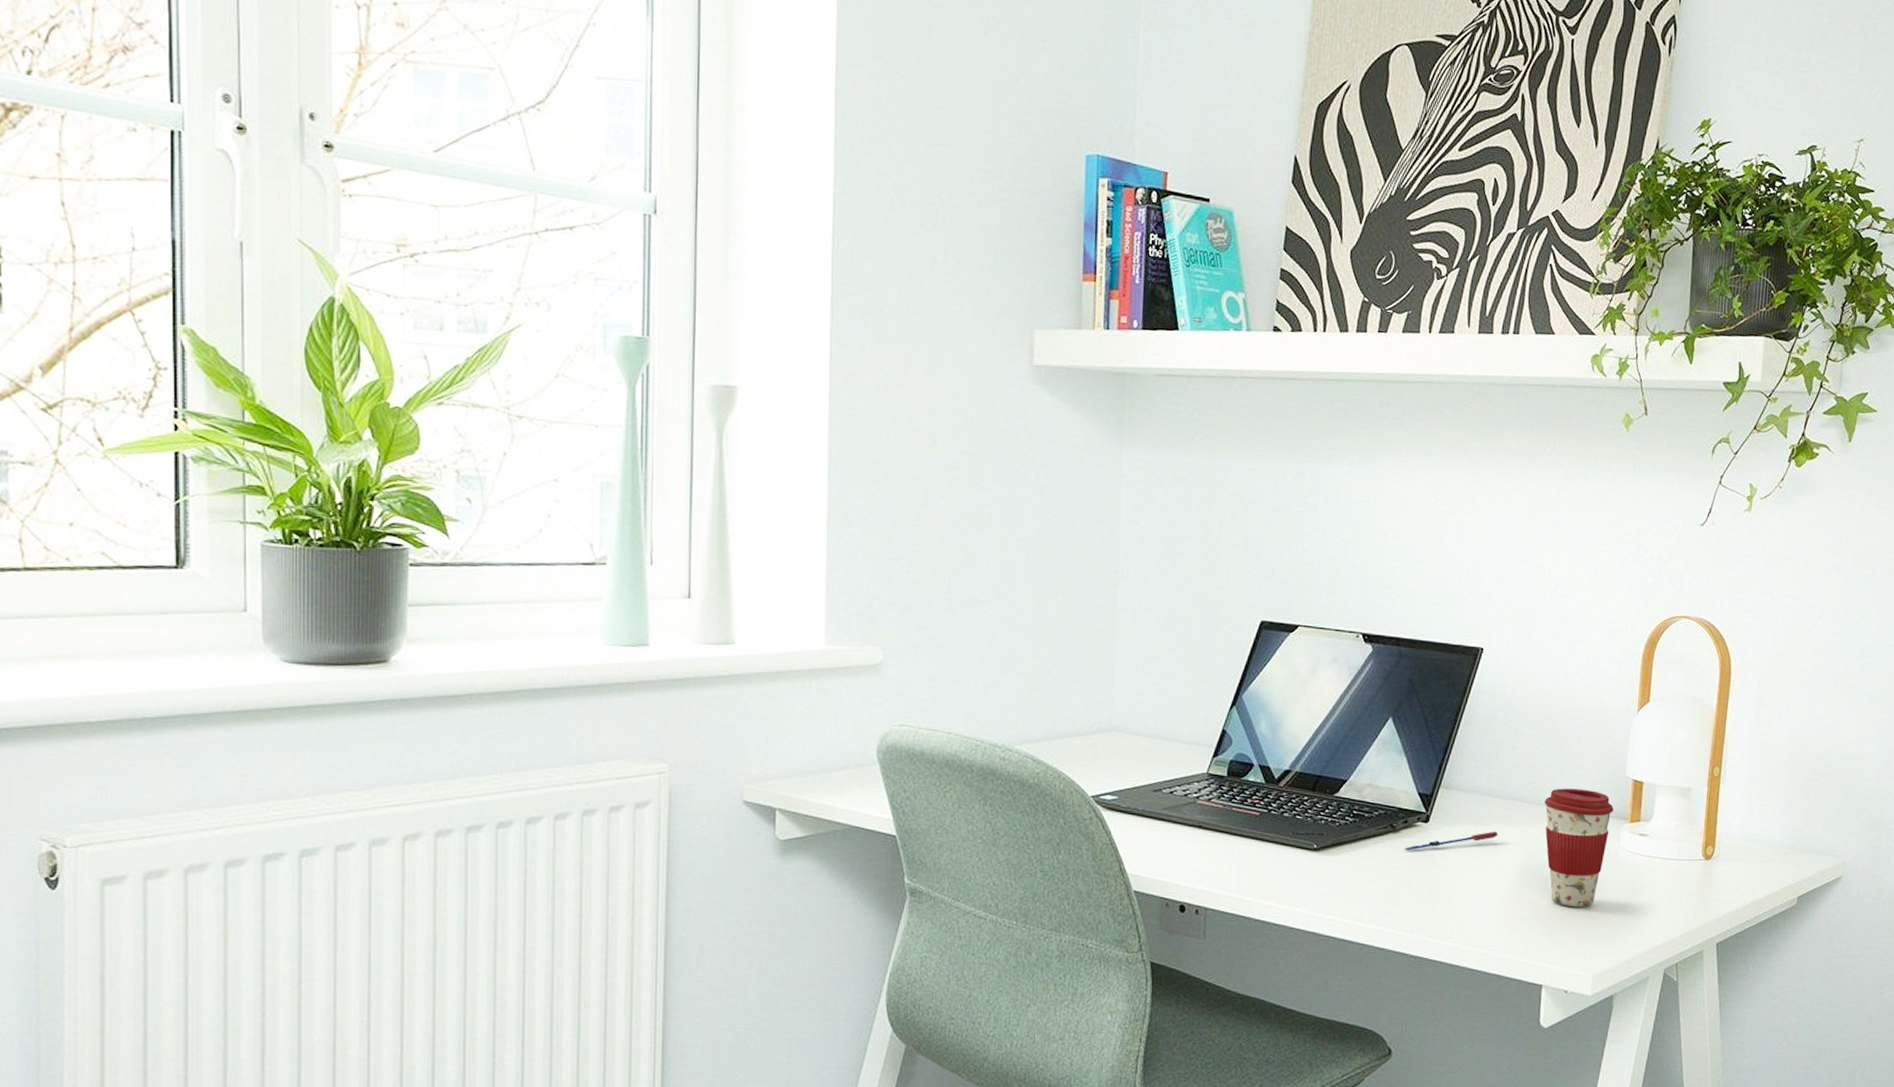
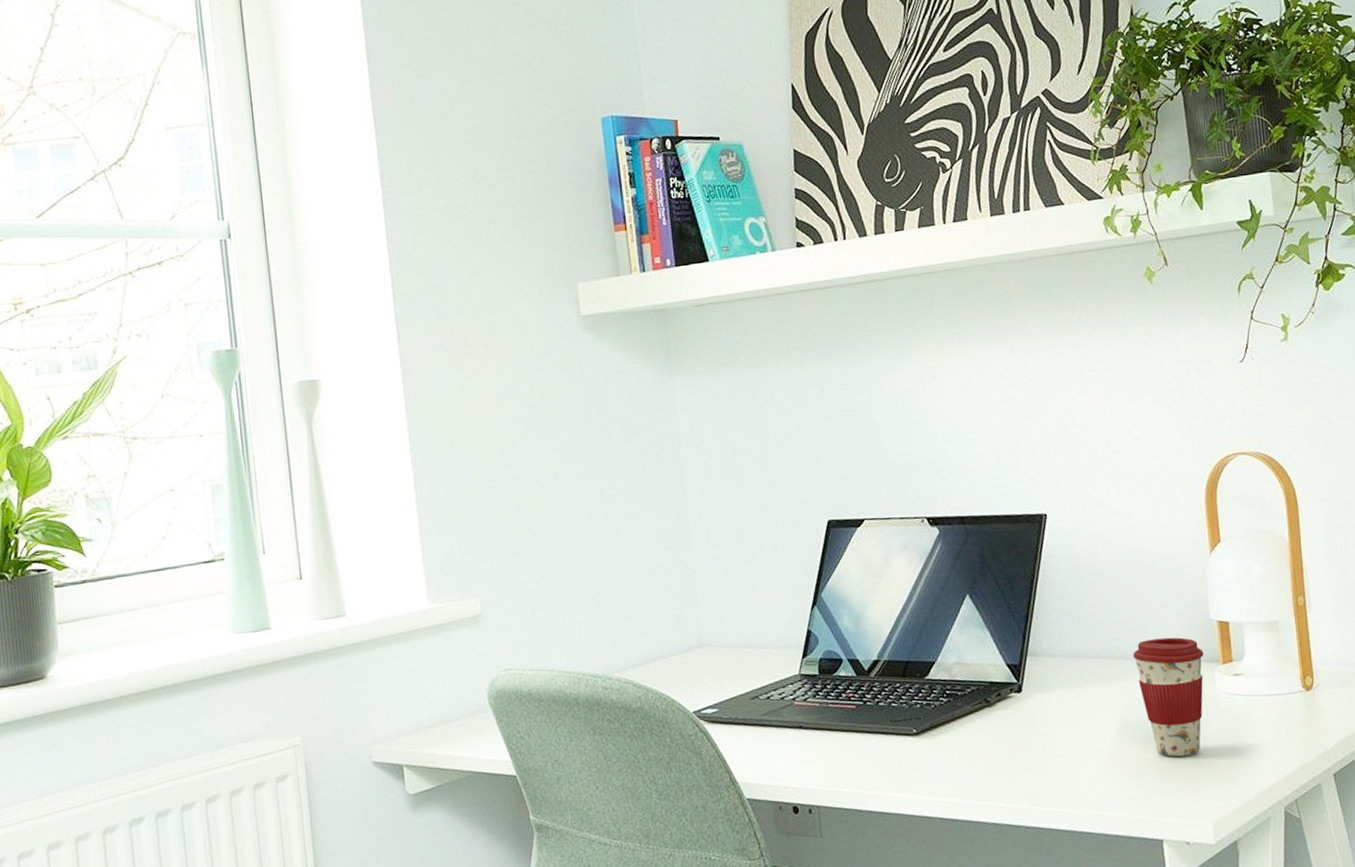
pen: present [1405,831,1498,851] -> none [1002,691,1093,723]

